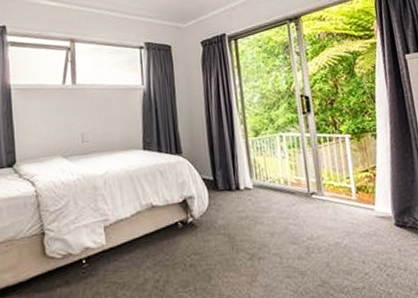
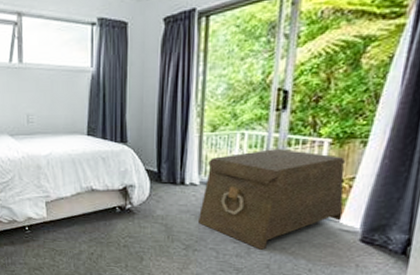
storage trunk: none [257,146,375,248] -> present [197,148,346,250]

